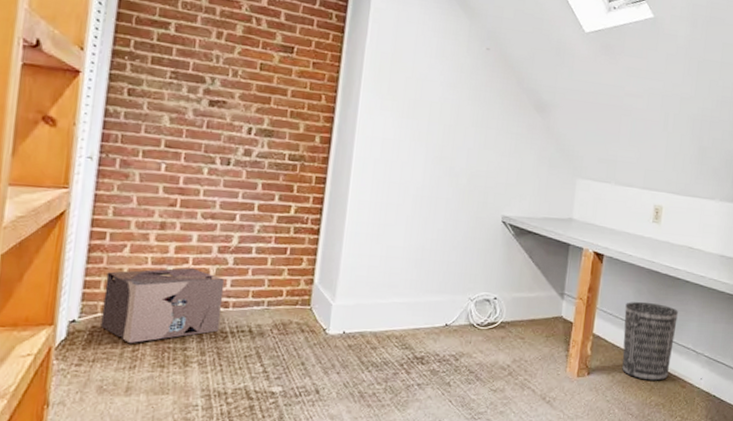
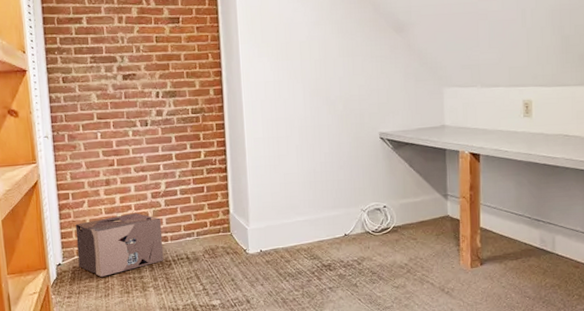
wastebasket: present [622,302,678,381] -> none [508,193,562,265]

